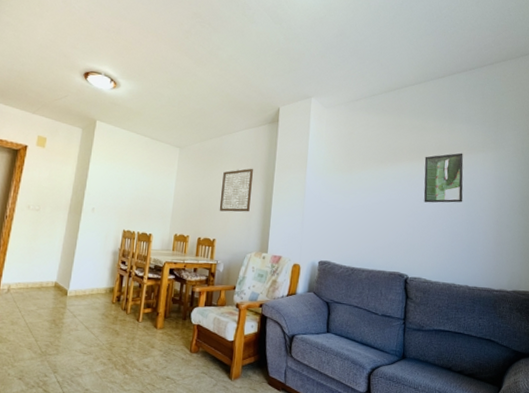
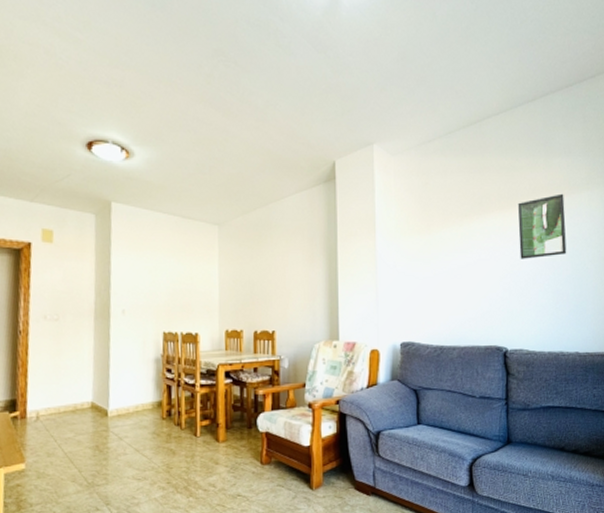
wall art: present [219,168,253,212] -> none [274,240,312,297]

